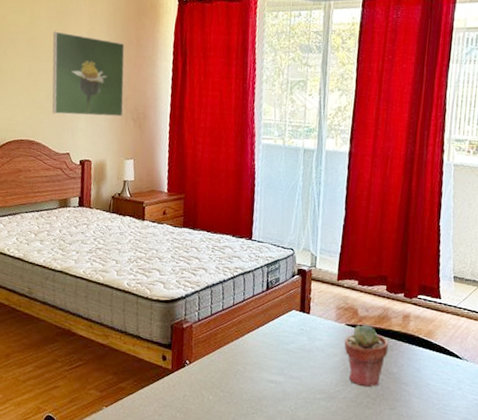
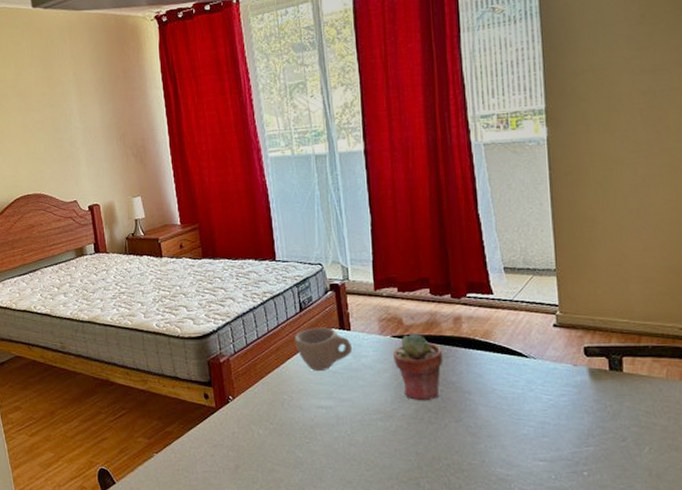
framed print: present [52,31,125,117] -> none [40,78,123,164]
cup: none [256,306,309,348] -> present [294,327,353,372]

